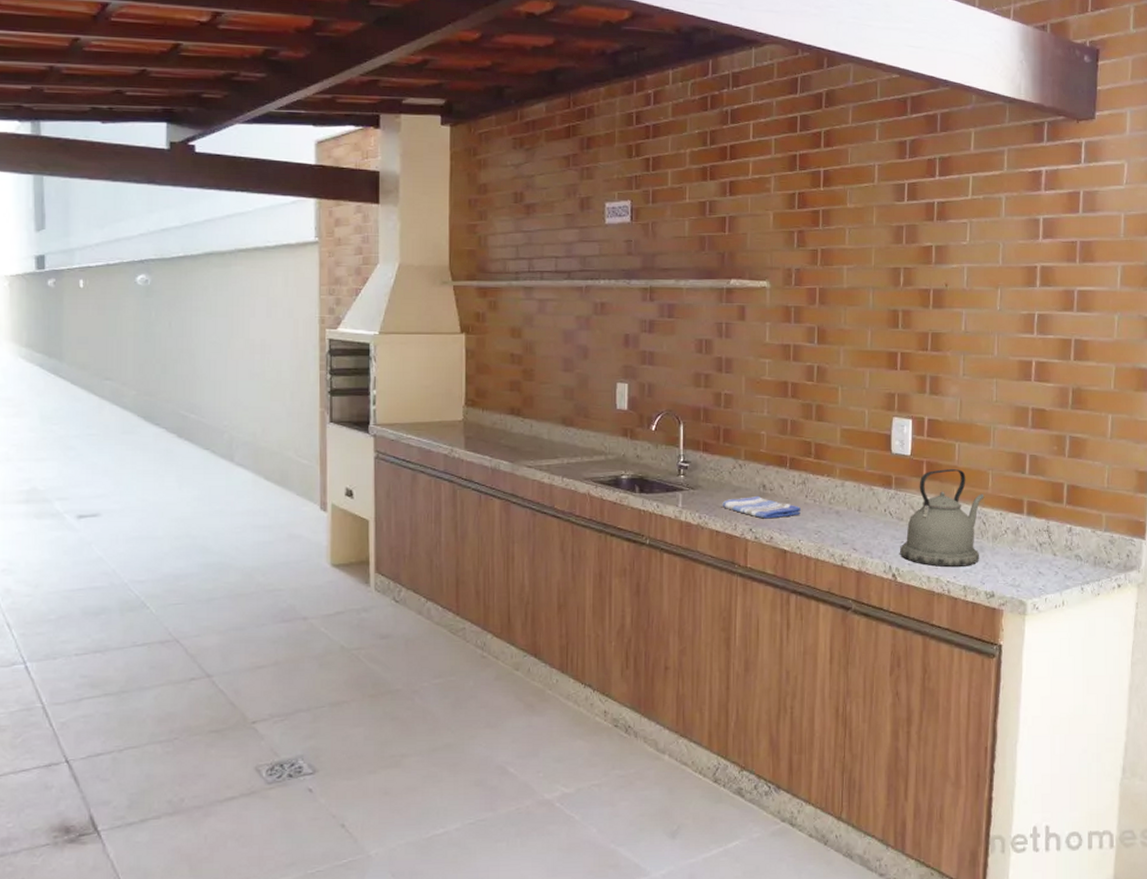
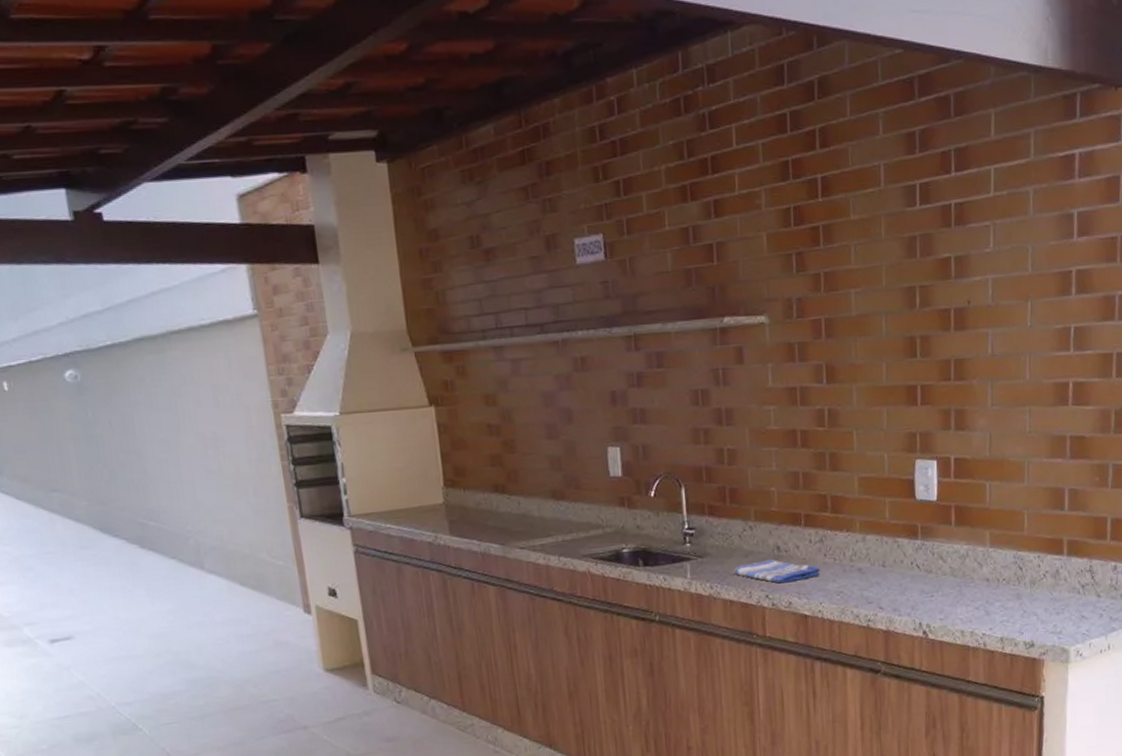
kettle: present [900,469,985,567] -> none [930,511,1020,620]

